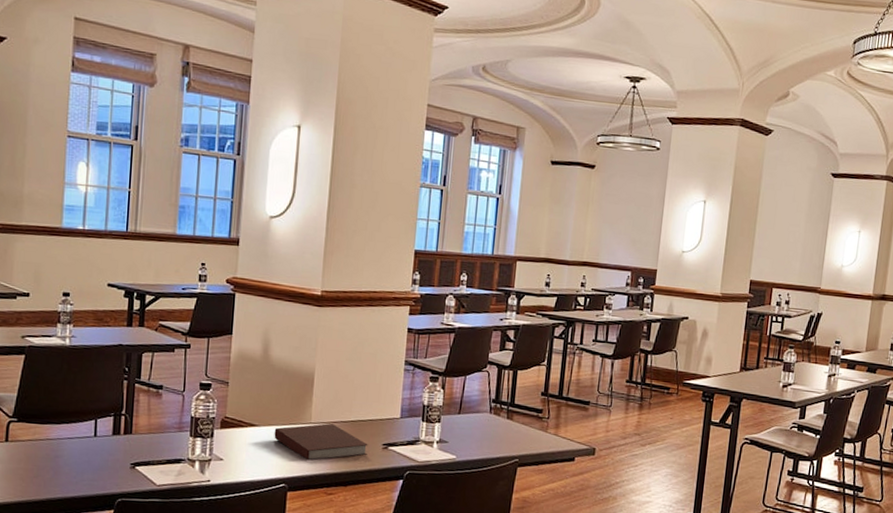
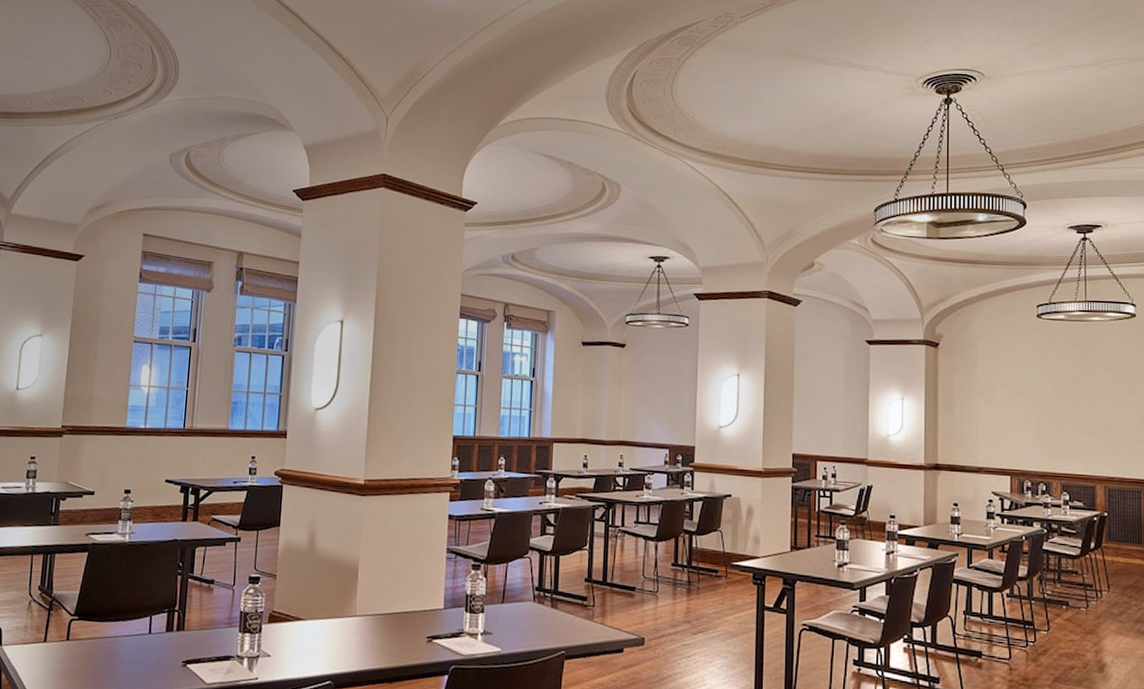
notebook: present [274,423,368,460] -> none [320,616,412,655]

